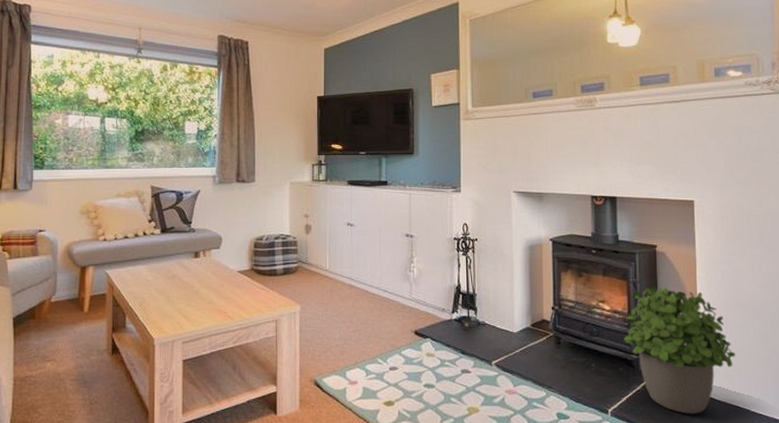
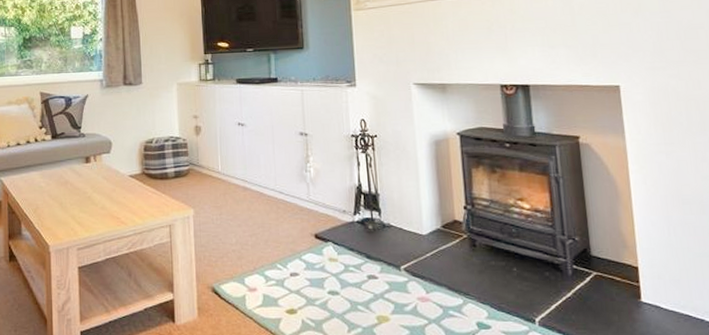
potted plant: present [624,286,736,414] -> none [548,181,683,324]

